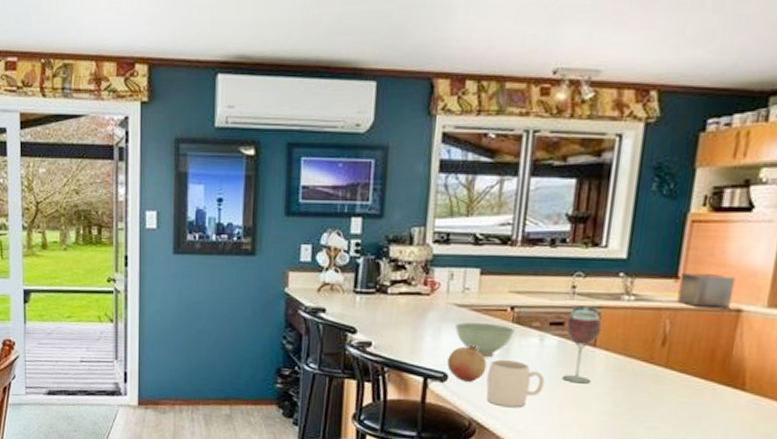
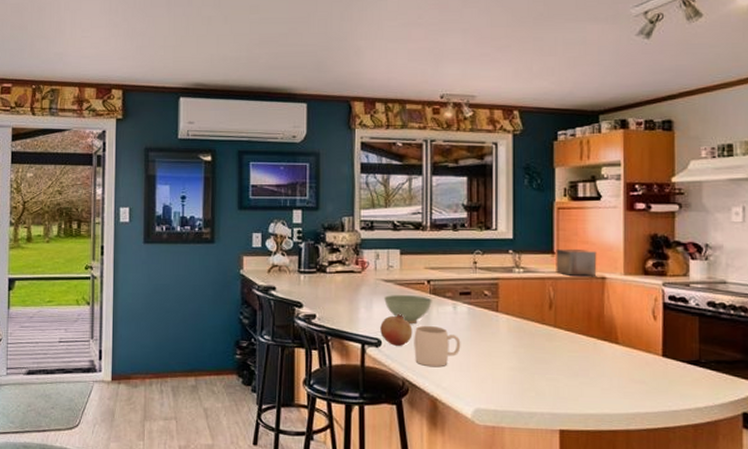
wineglass: present [562,305,601,384] -> none [473,278,499,344]

